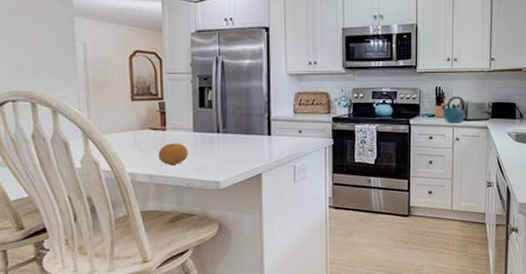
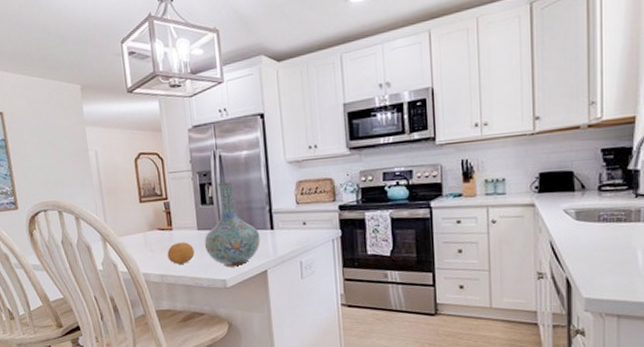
vase: none [199,88,257,170] -> present [204,182,261,267]
kettle: present [441,96,466,123] -> none [470,169,503,203]
toaster: present [459,100,491,121] -> none [493,170,538,199]

